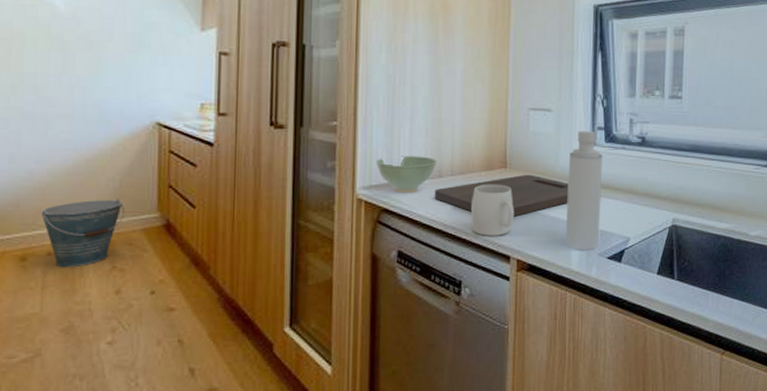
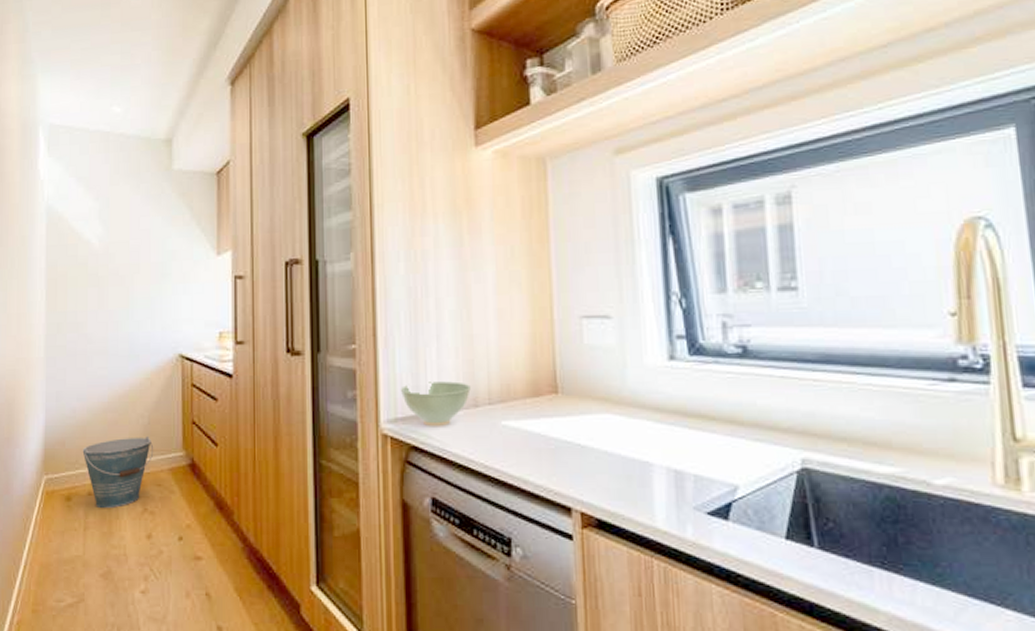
cutting board: present [434,174,569,217] -> none [470,400,644,456]
mug: present [471,184,515,236] -> none [516,414,573,481]
spray bottle: present [566,131,602,250] -> none [640,341,693,502]

